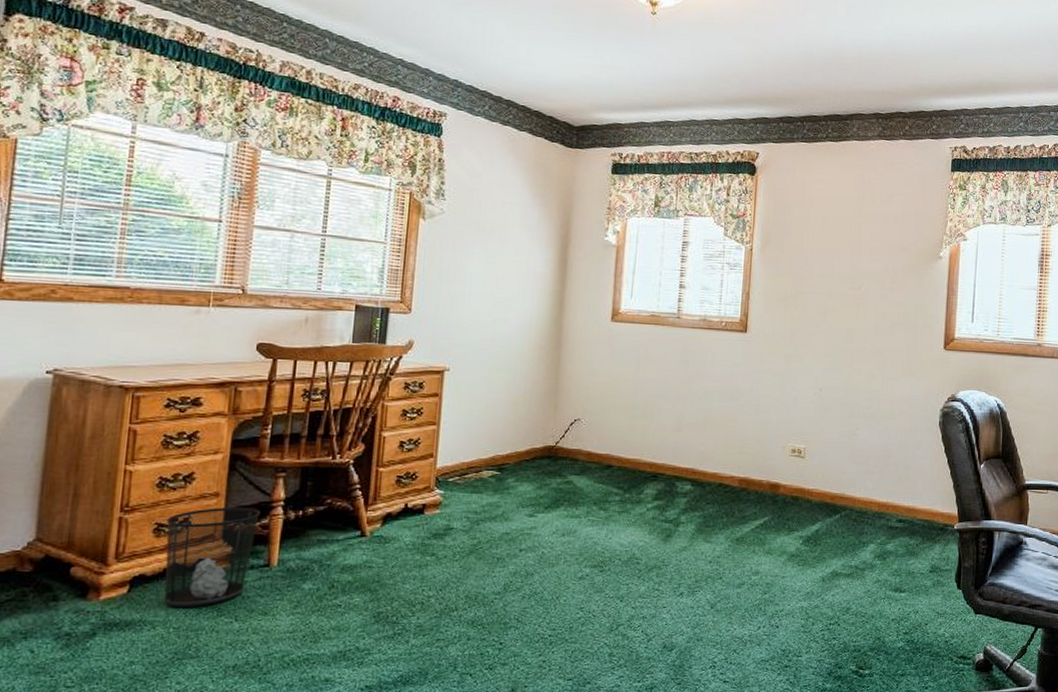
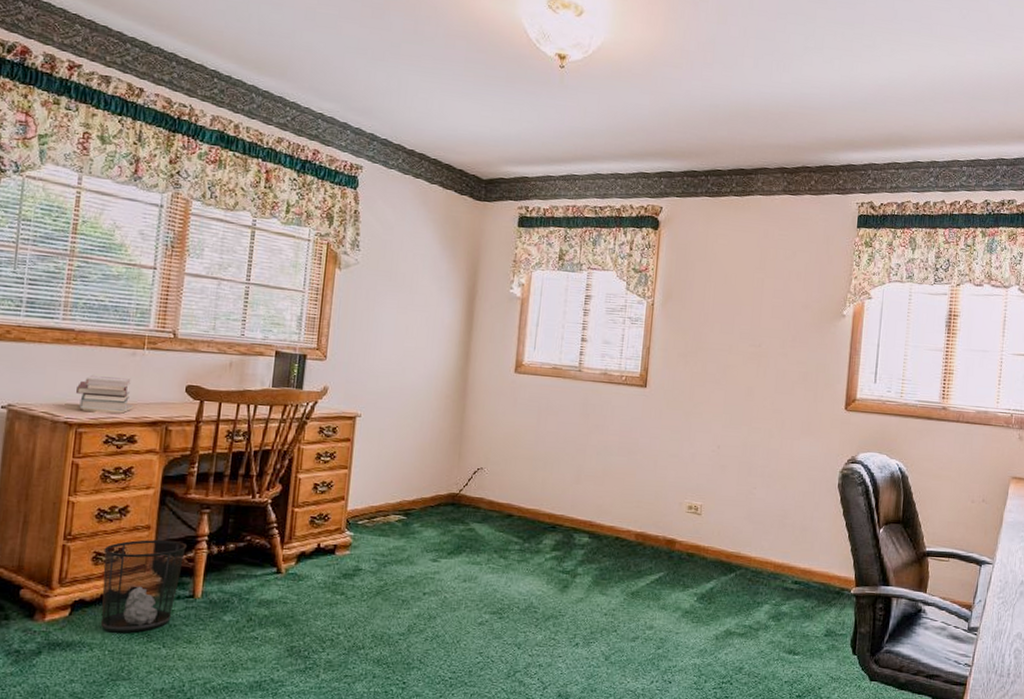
books: none [133,334,199,375] -> present [76,374,134,414]

